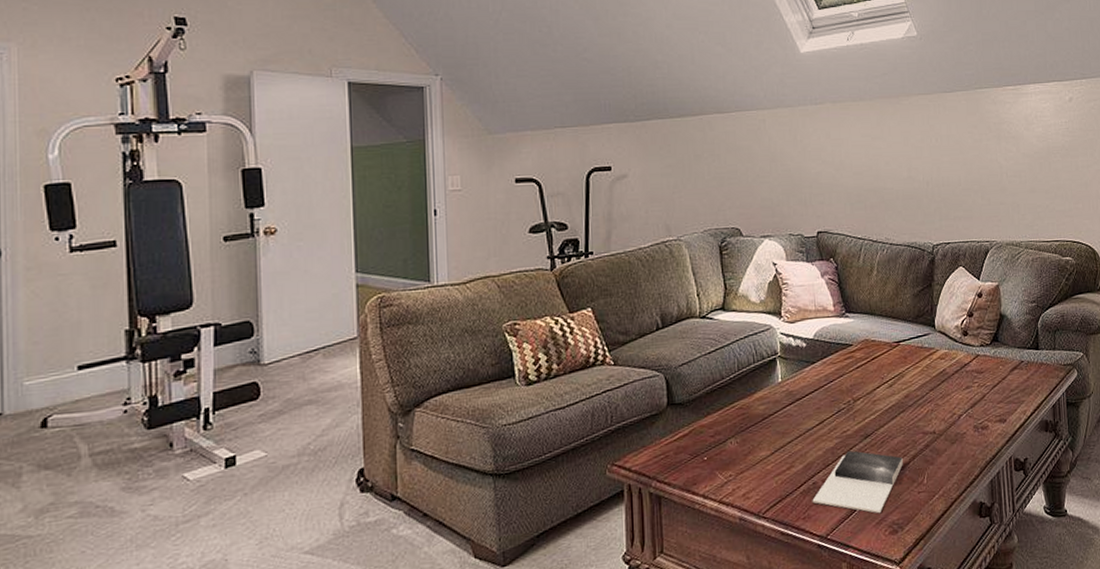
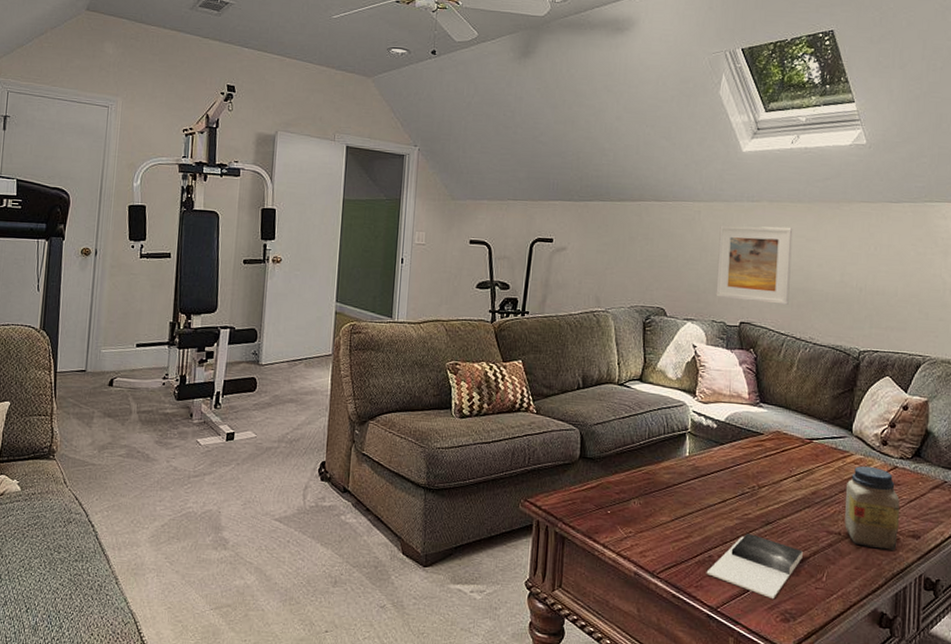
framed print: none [786,127,862,209] -> present [715,225,793,306]
jar: none [935,359,987,441] -> present [844,465,900,550]

